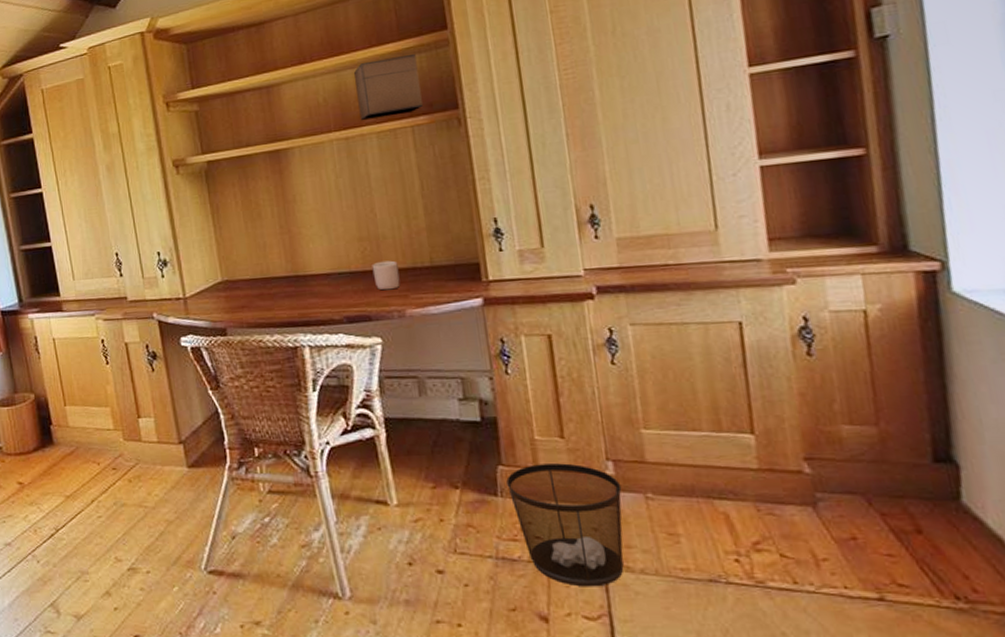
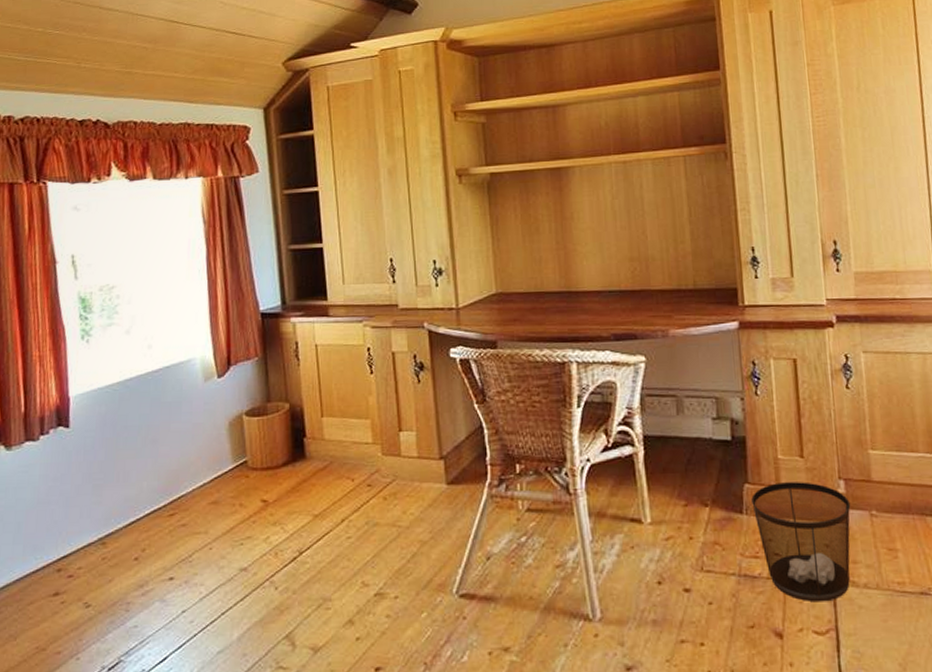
decorative box: present [353,53,423,121] -> none [634,89,694,147]
mug: present [372,260,401,291] -> none [640,281,666,310]

